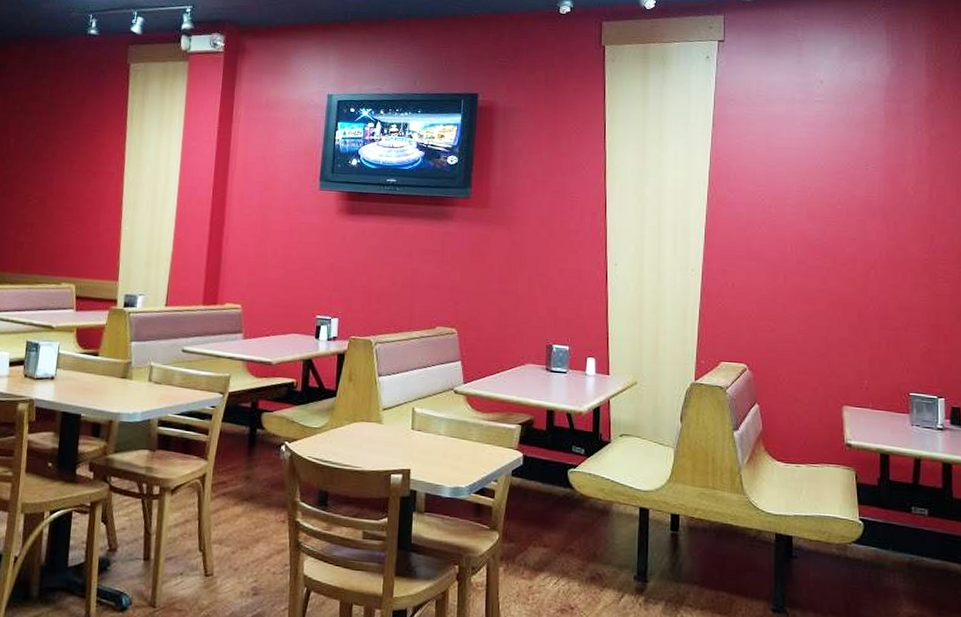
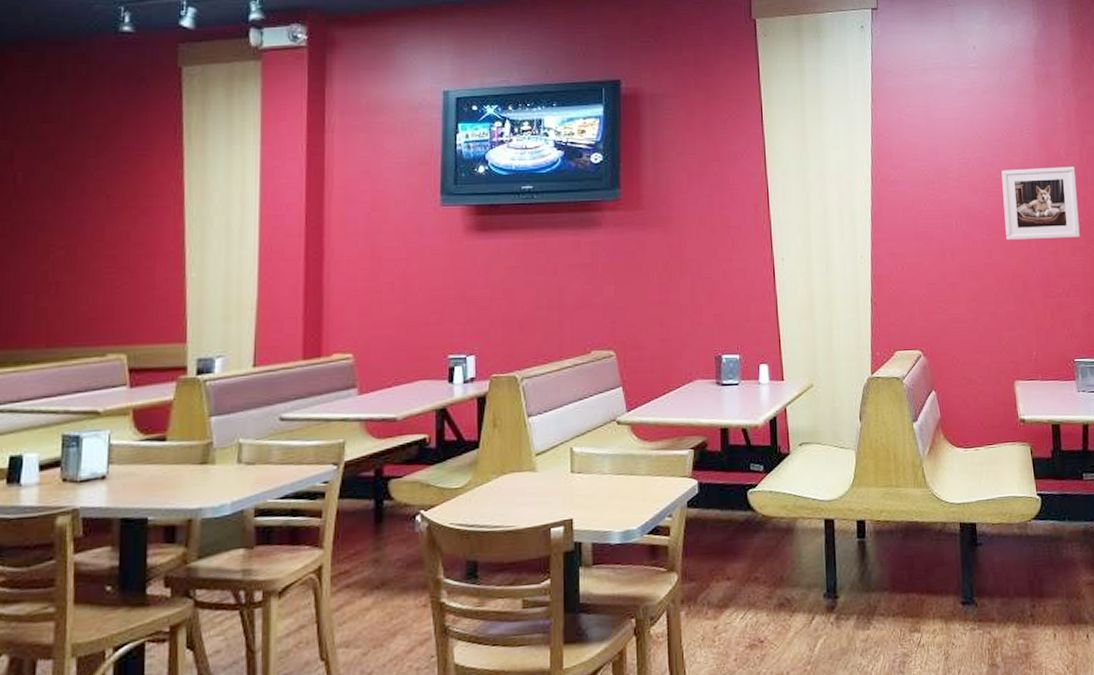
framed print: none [842,201,924,274] -> present [1001,166,1080,241]

